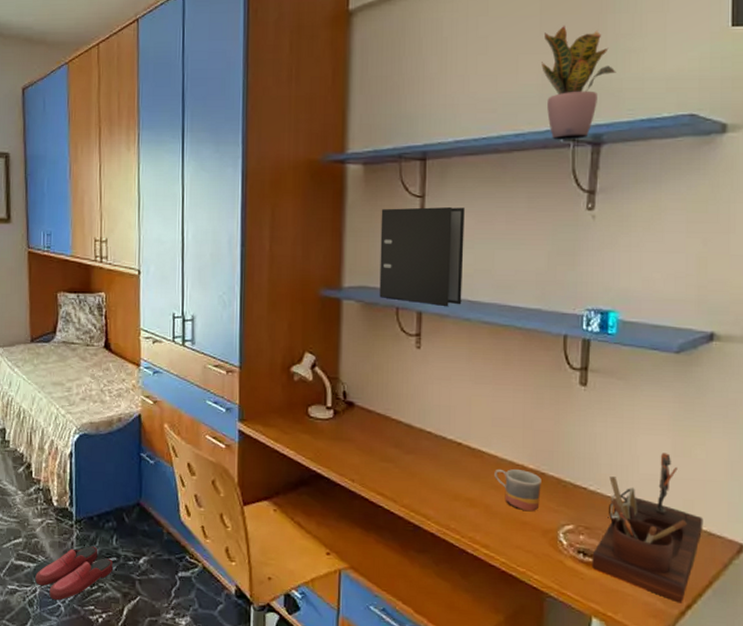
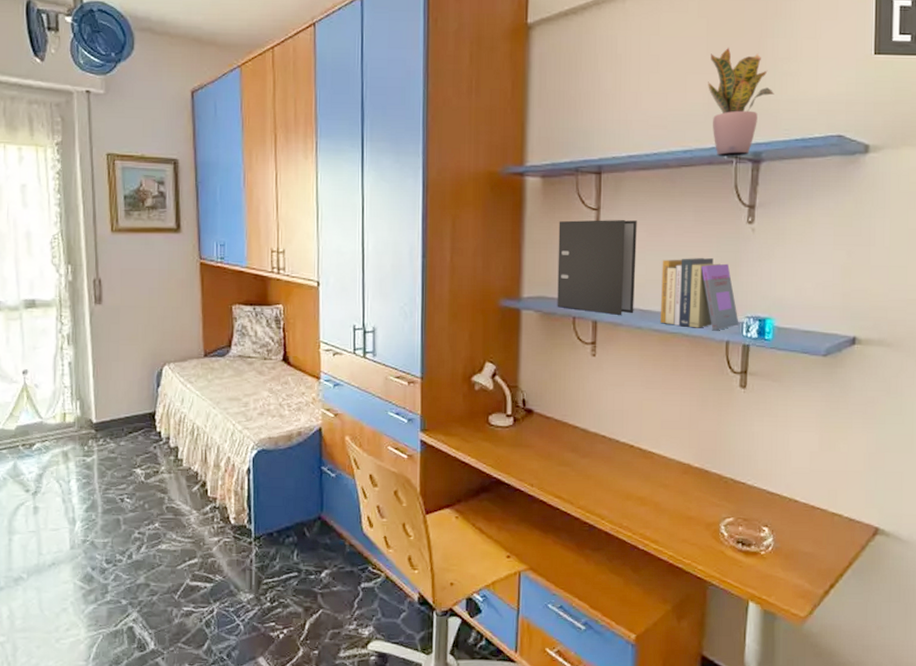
slippers: present [35,546,113,601] -> none [212,563,294,619]
books: none [491,246,578,324] -> present [661,257,739,331]
mug: present [494,469,541,511] -> none [663,468,705,506]
desk organizer: present [592,453,704,603] -> none [749,448,845,584]

